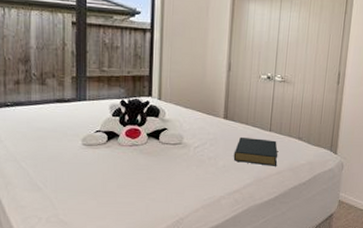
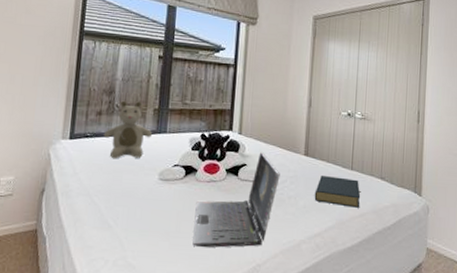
teddy bear: none [24,69,73,127] -> present [103,100,153,159]
laptop computer: none [119,116,200,205] -> present [192,151,280,248]

